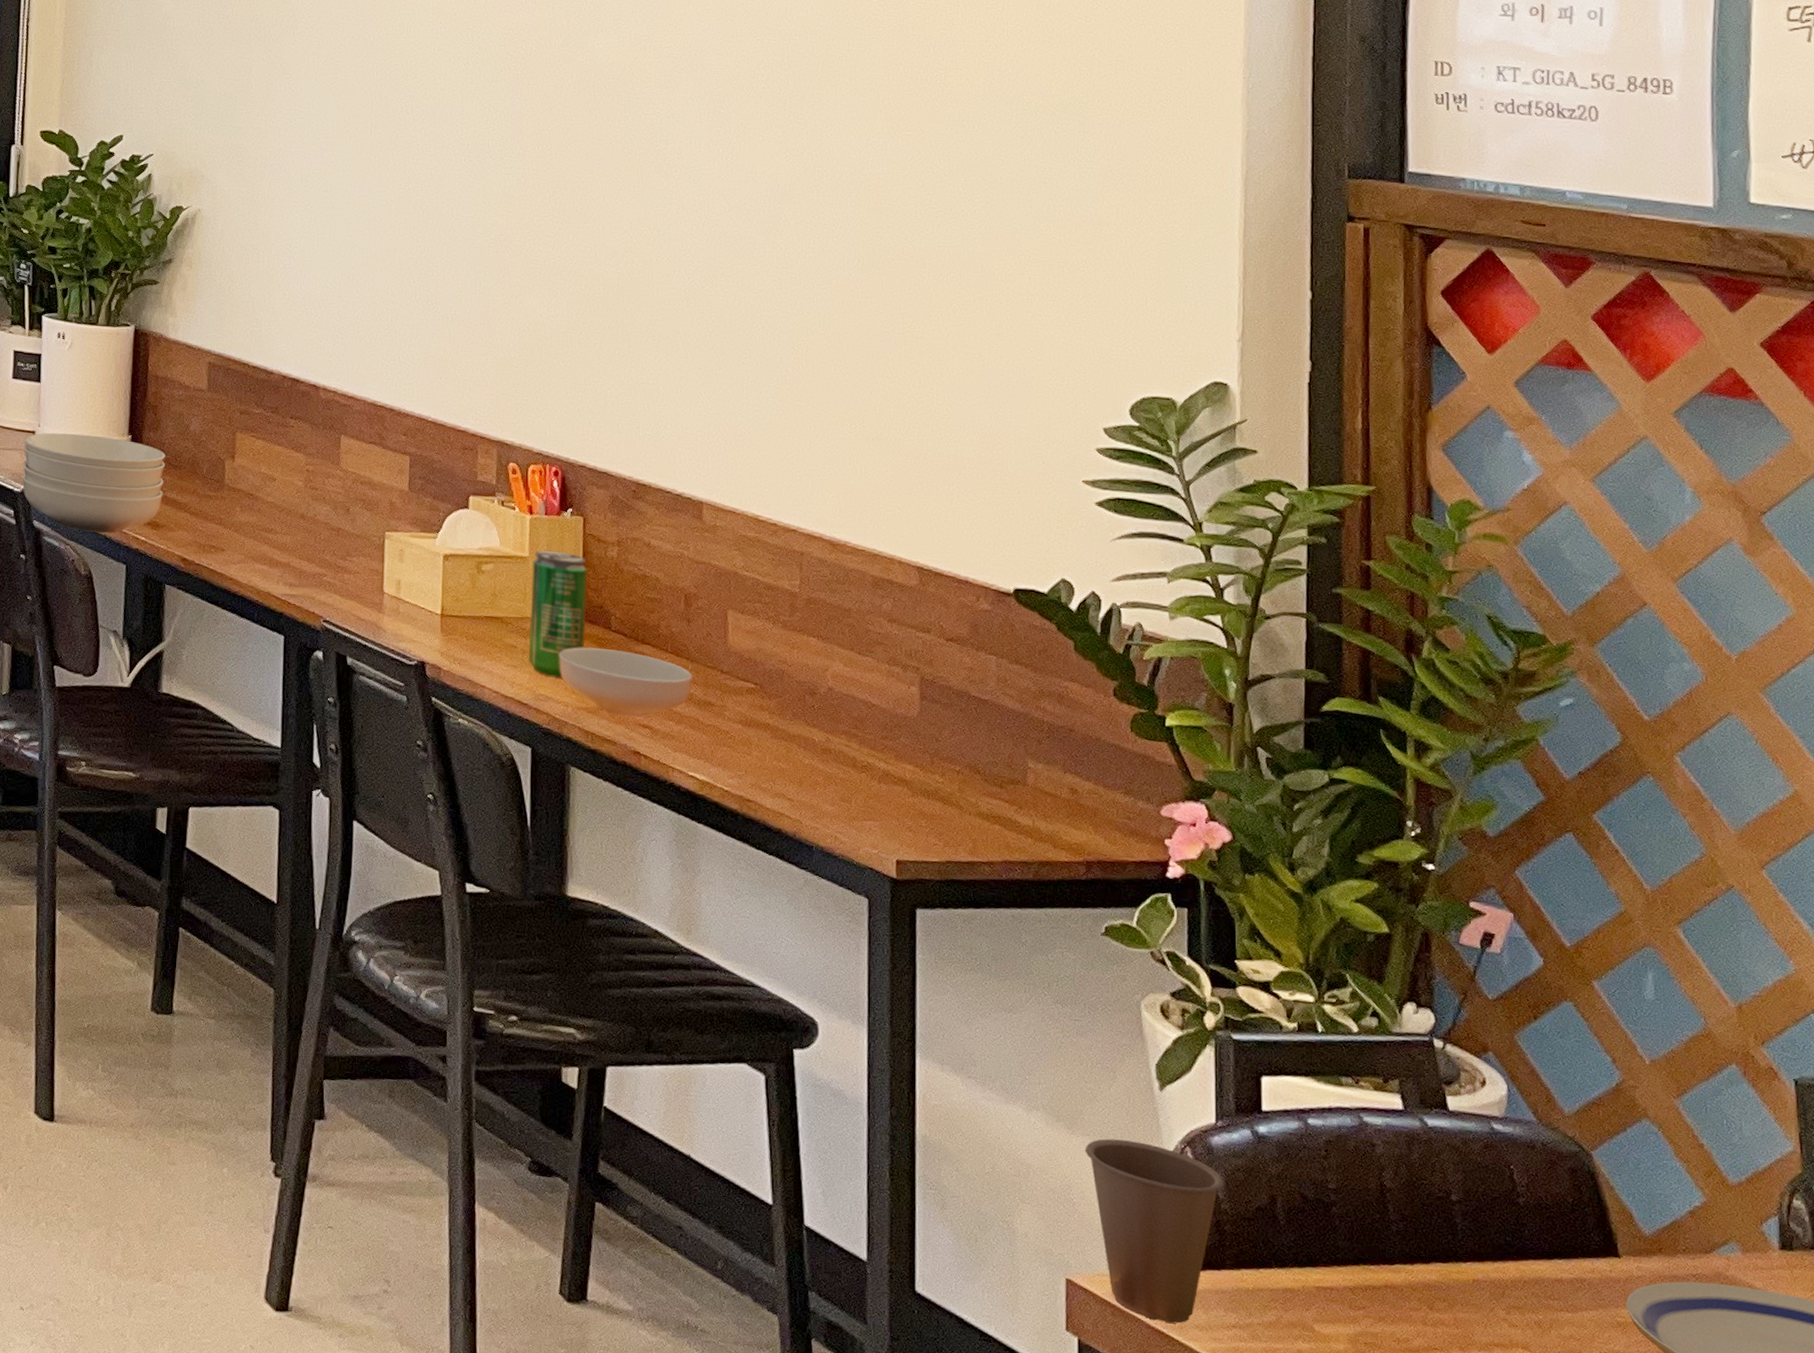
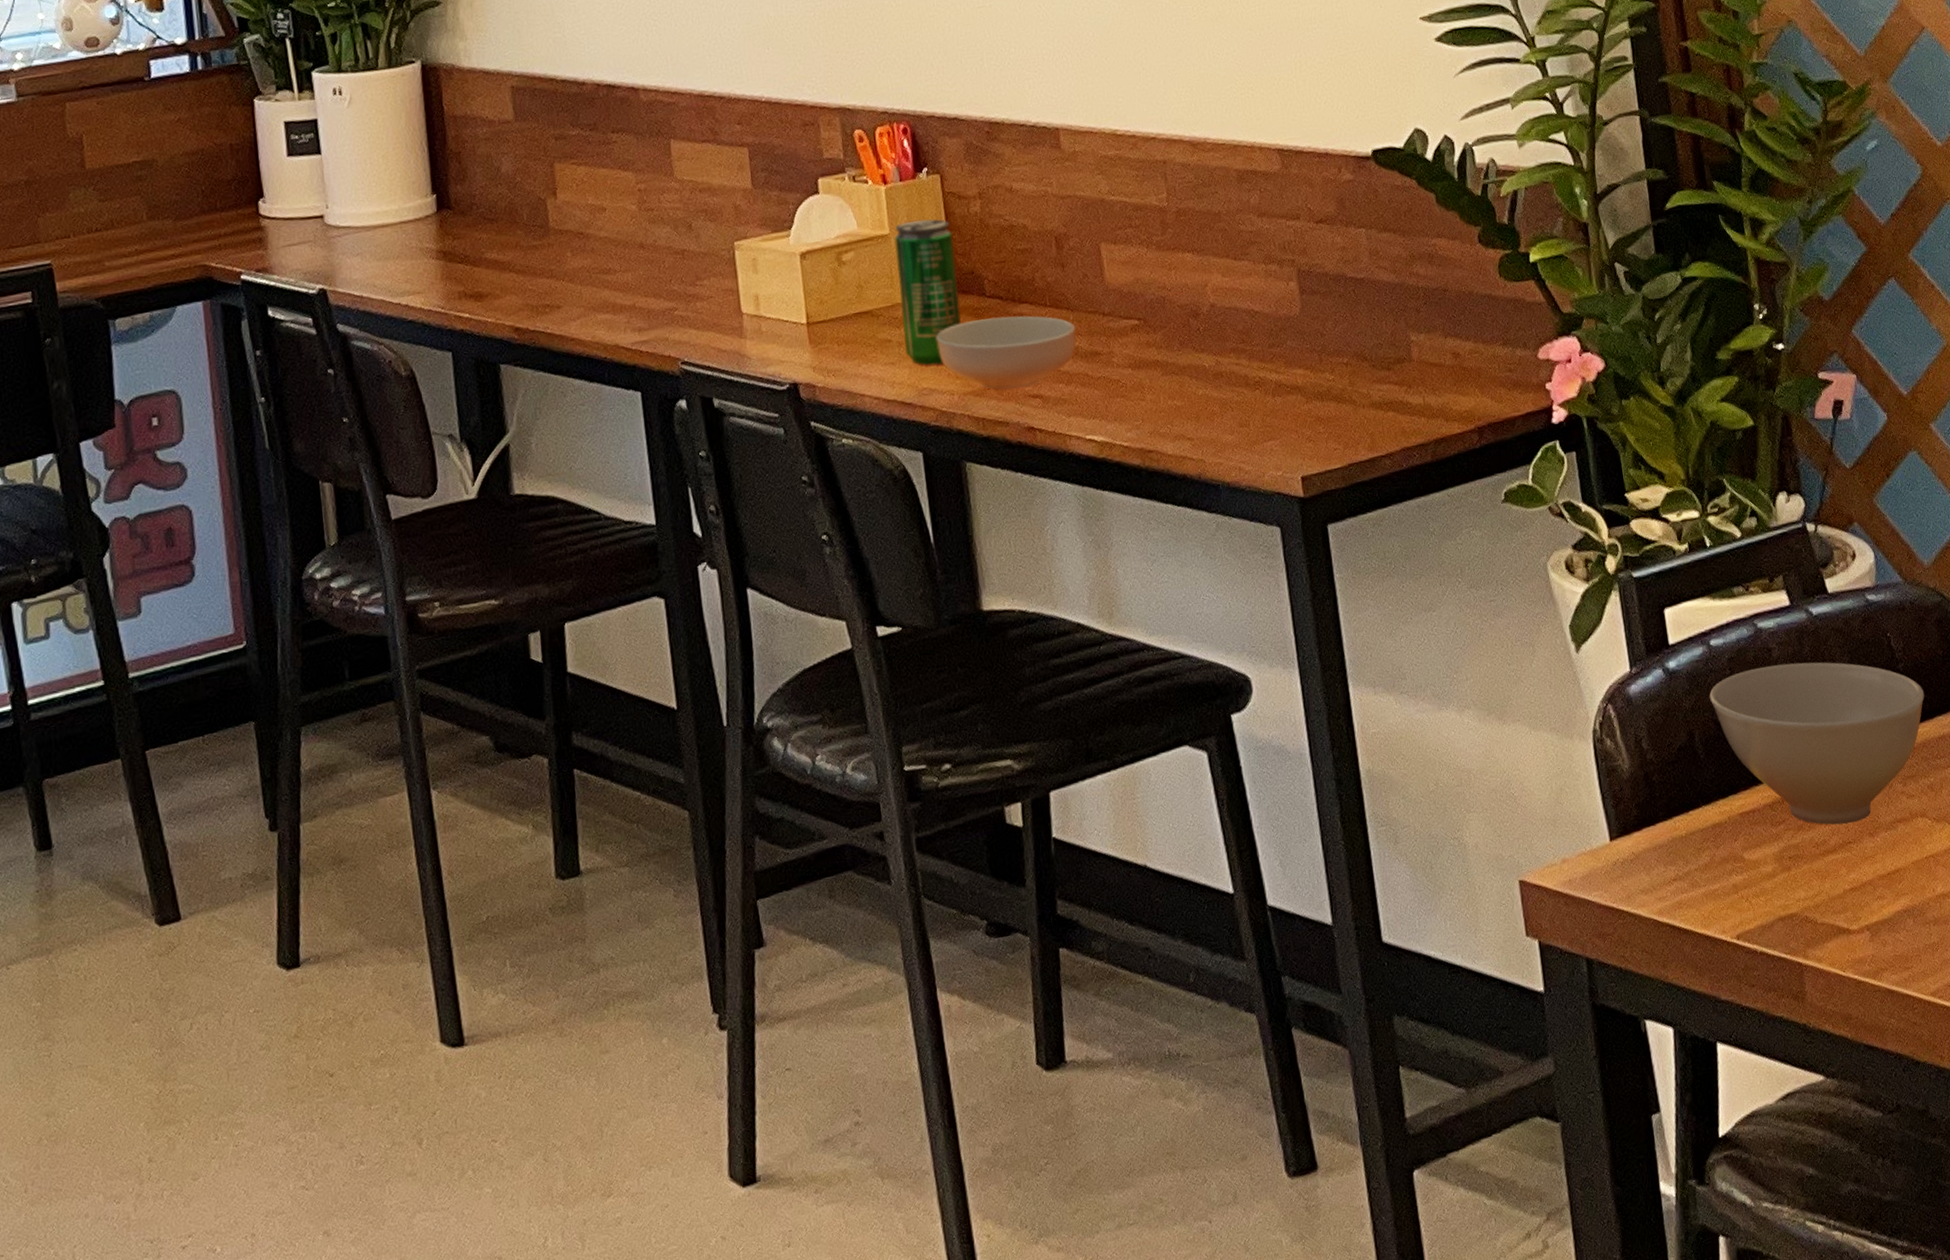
bowl: present [22,432,166,534] -> none [311,201,483,324]
cup: present [1085,1138,1224,1324] -> none [1517,712,1647,898]
bowl: none [1298,1156,1545,1332] -> present [1709,662,1925,825]

